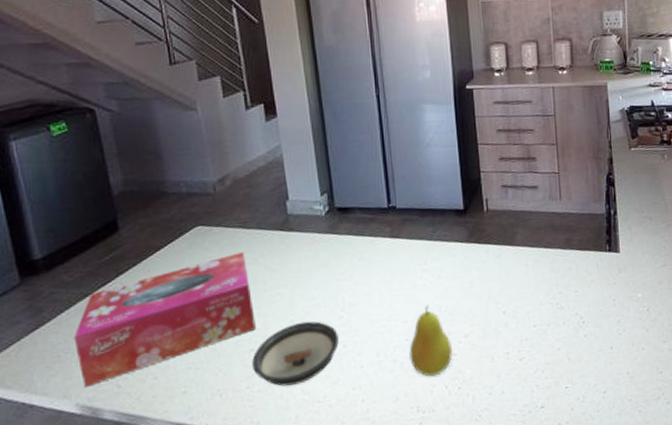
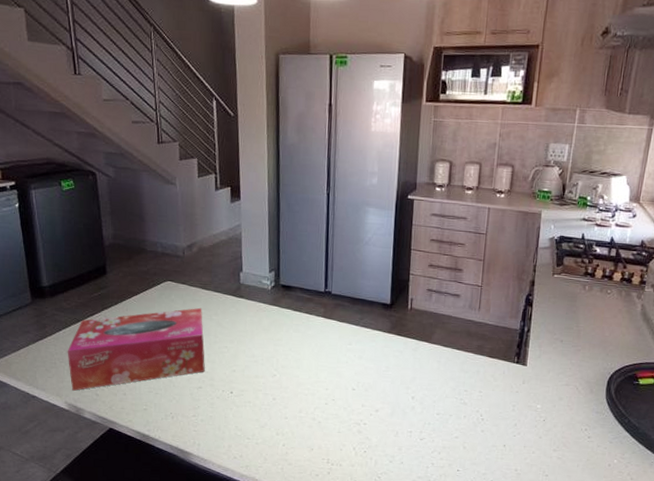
saucer: present [252,321,339,387] -> none [199,373,270,422]
fruit: present [409,305,452,377] -> none [326,379,363,438]

